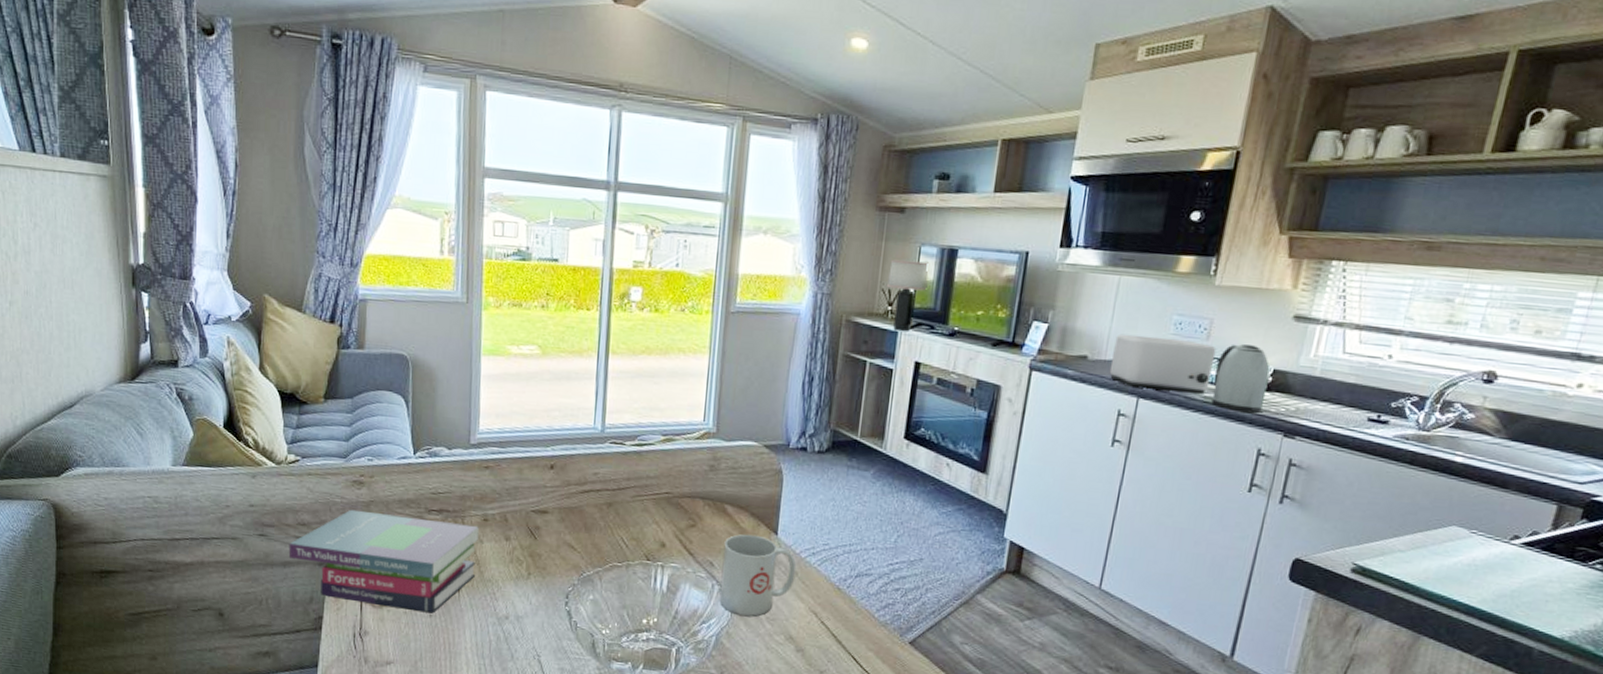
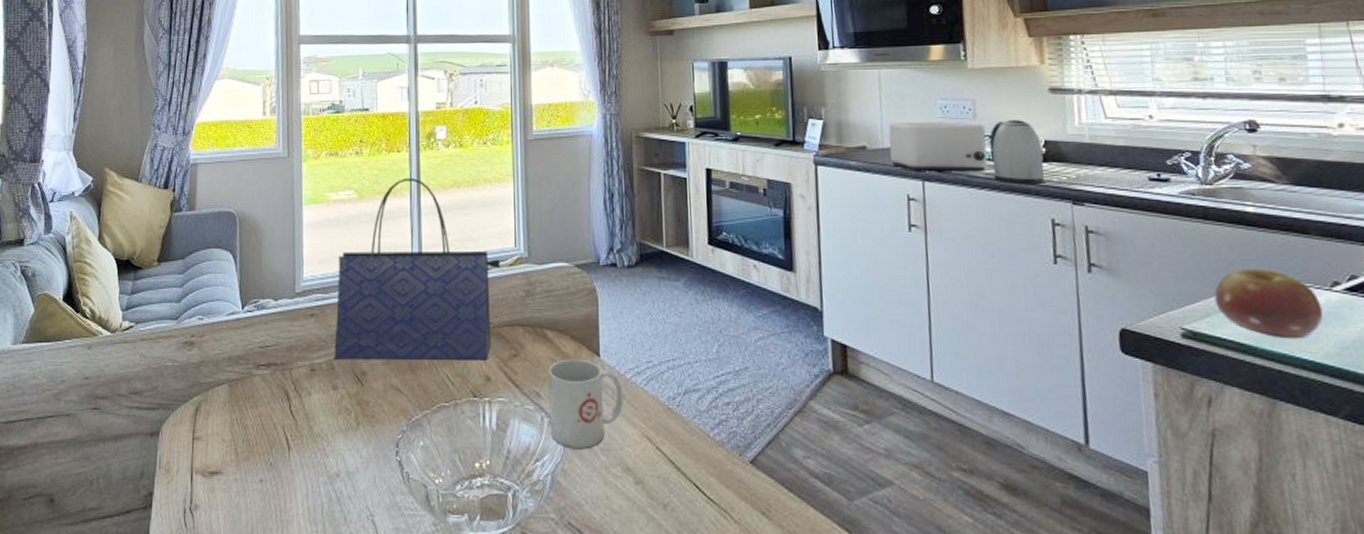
books: present [288,509,479,614] -> none [120,372,306,478]
tote bag: none [508,339,687,528] -> present [334,178,501,361]
table lamp: present [886,259,929,333] -> none [667,76,705,142]
fruit: none [1393,515,1495,584] -> present [1214,268,1323,339]

